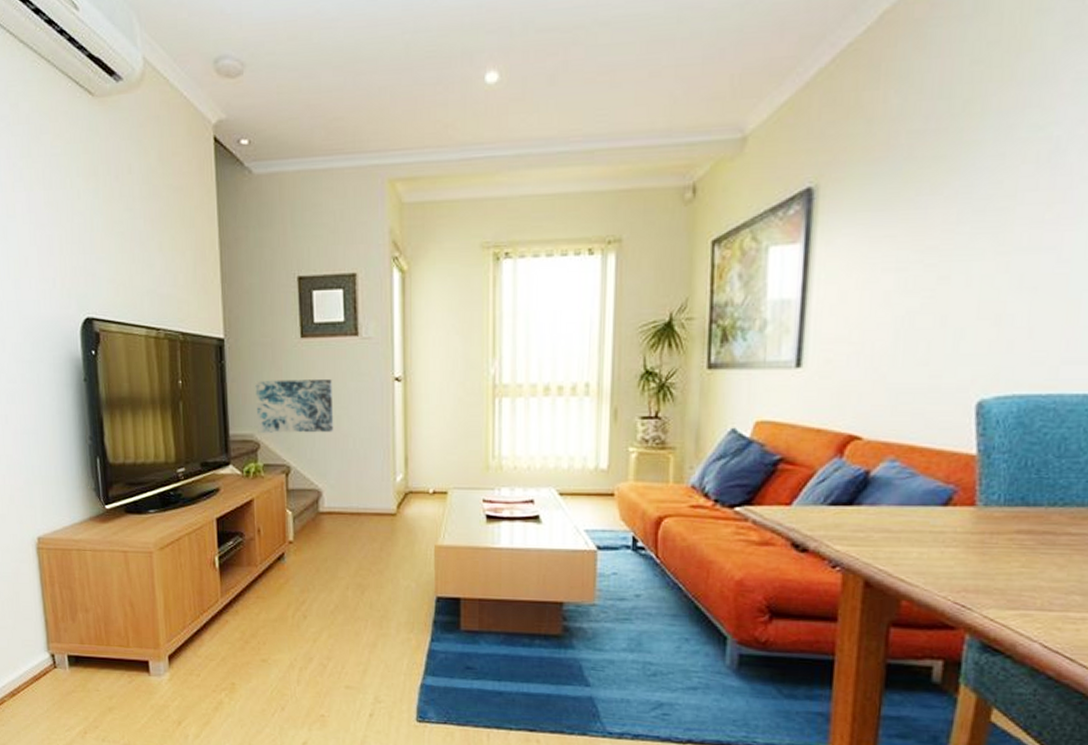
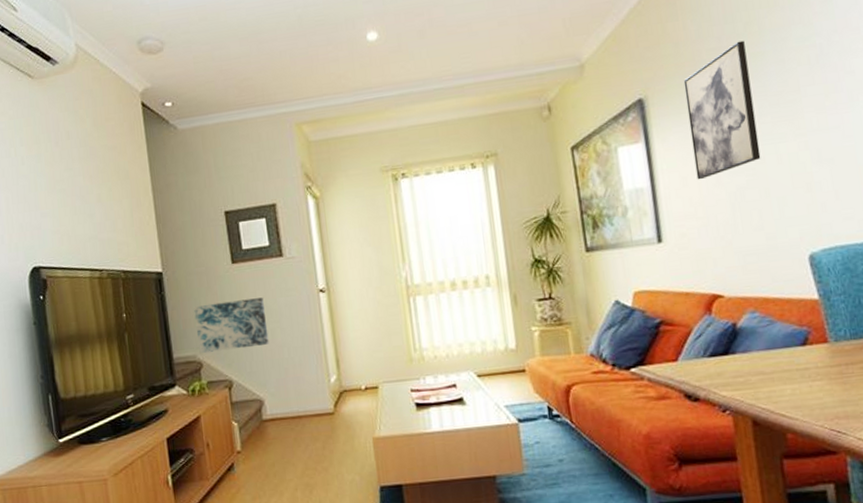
wall art: none [860,123,959,297] -> present [683,40,761,180]

